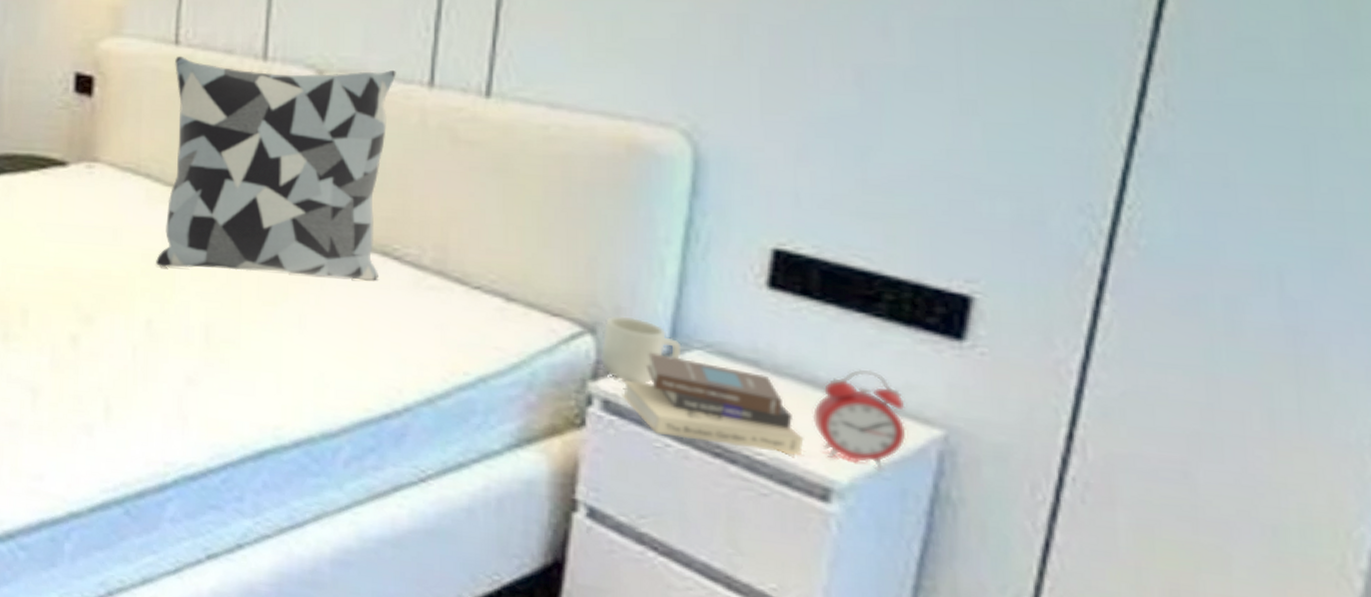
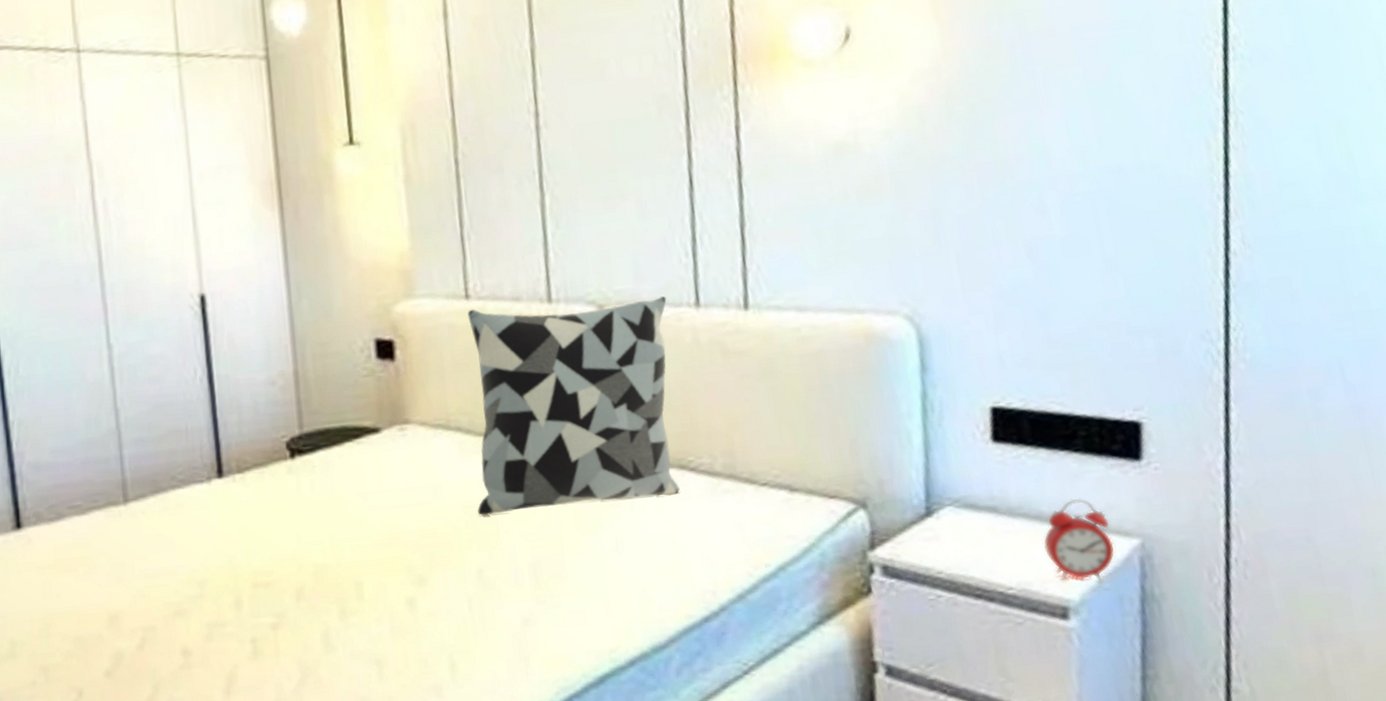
mug: present [600,315,682,384] -> none [872,487,938,546]
books: present [621,352,804,456] -> none [895,515,1042,588]

